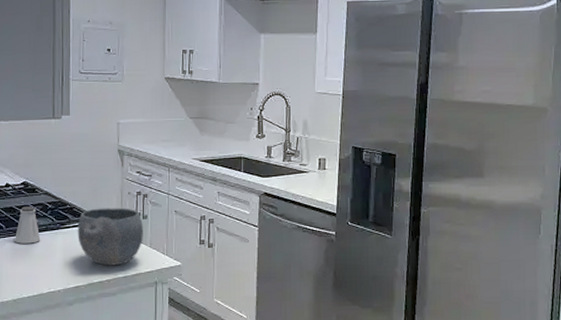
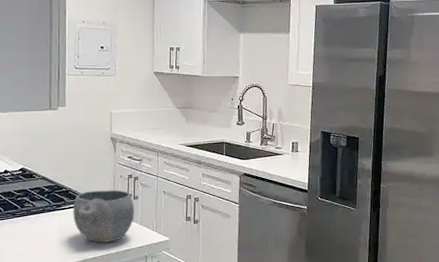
saltshaker: present [14,206,41,244] -> none [12,190,38,225]

